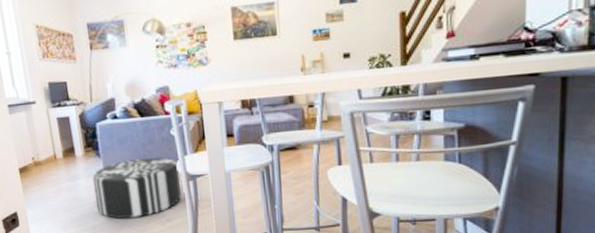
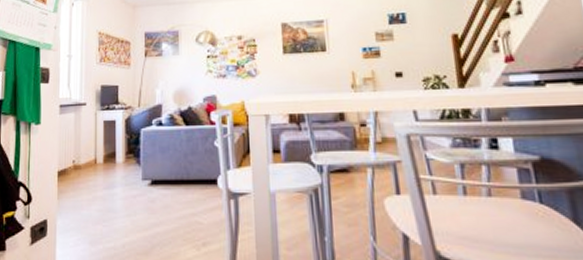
pouf: present [92,157,181,219] -> none [129,170,220,239]

